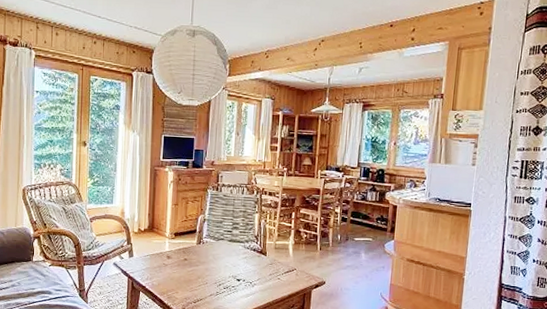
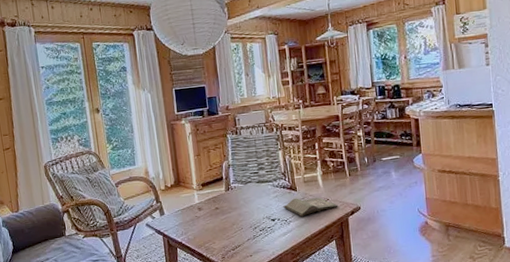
hardback book: none [250,262,304,281] -> present [283,197,338,216]

